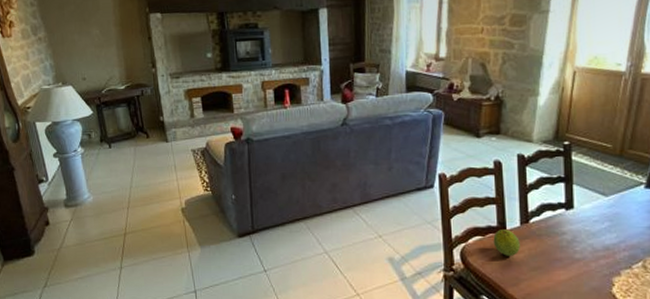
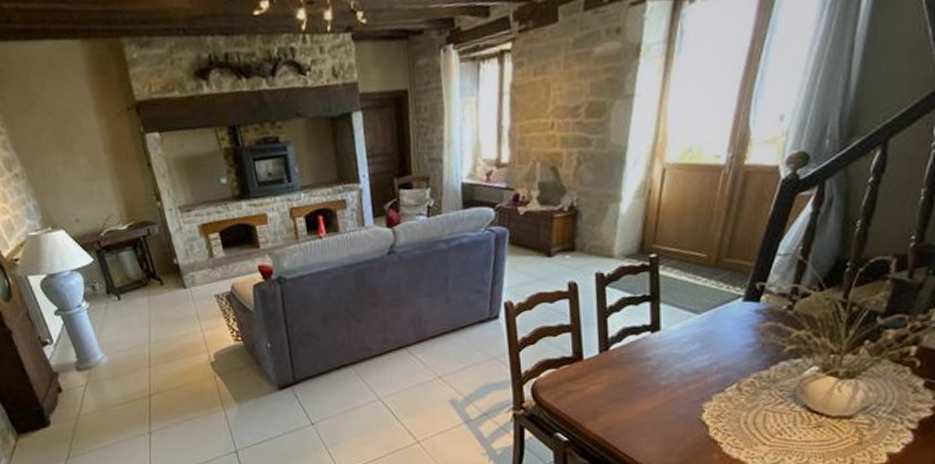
fruit: present [493,229,520,256] -> none [568,359,599,389]

